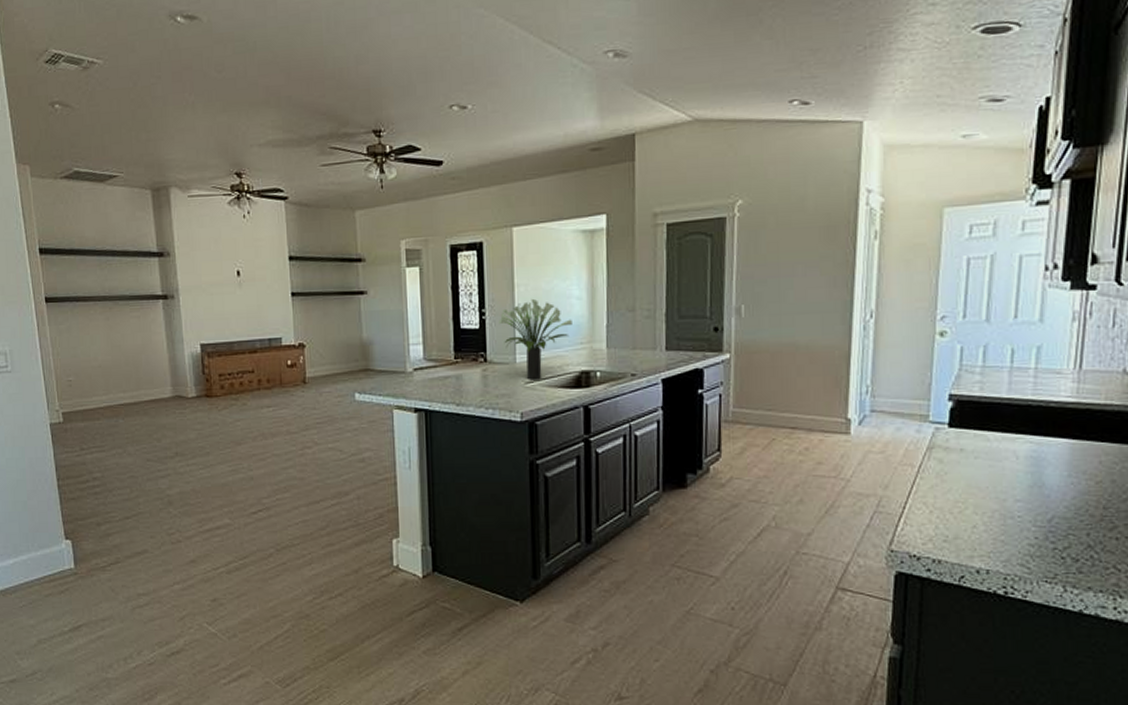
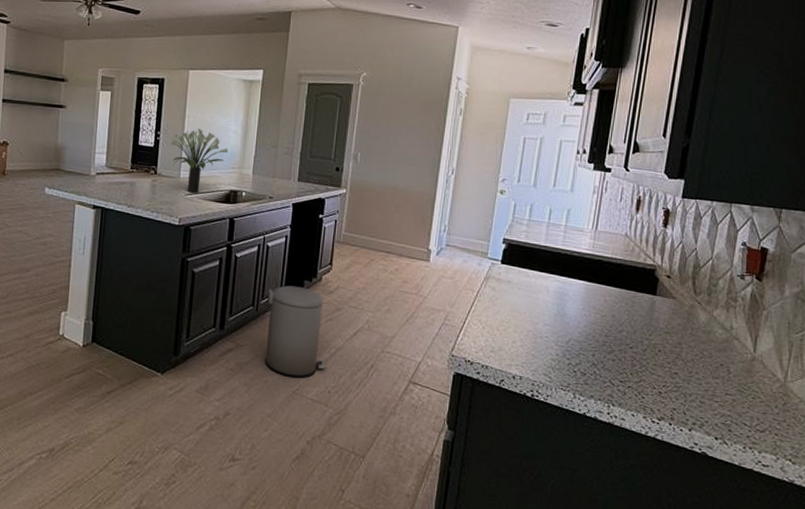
pedal bin: none [641,482,725,595] -> present [265,285,326,379]

